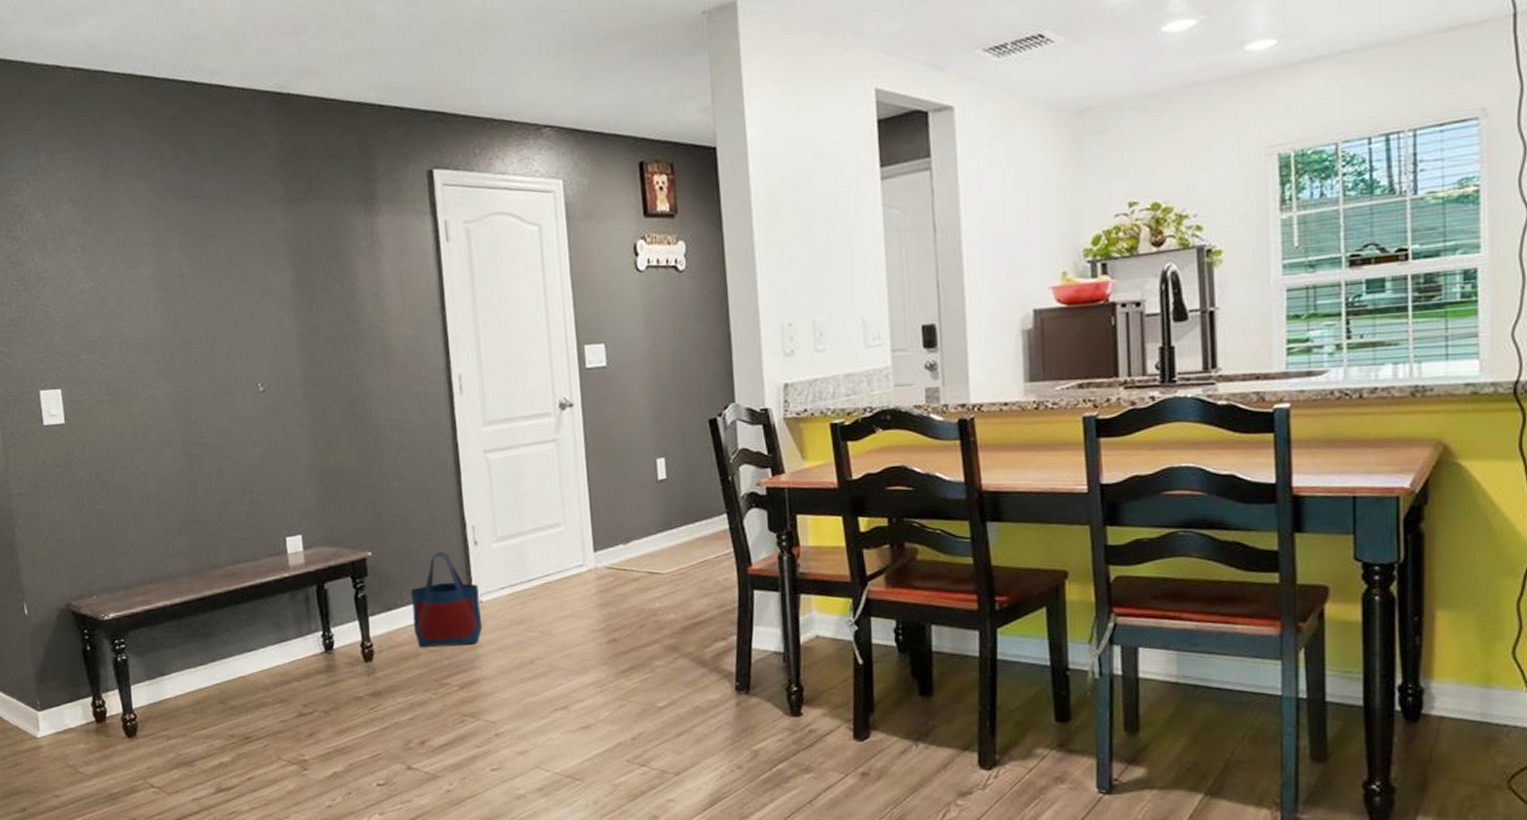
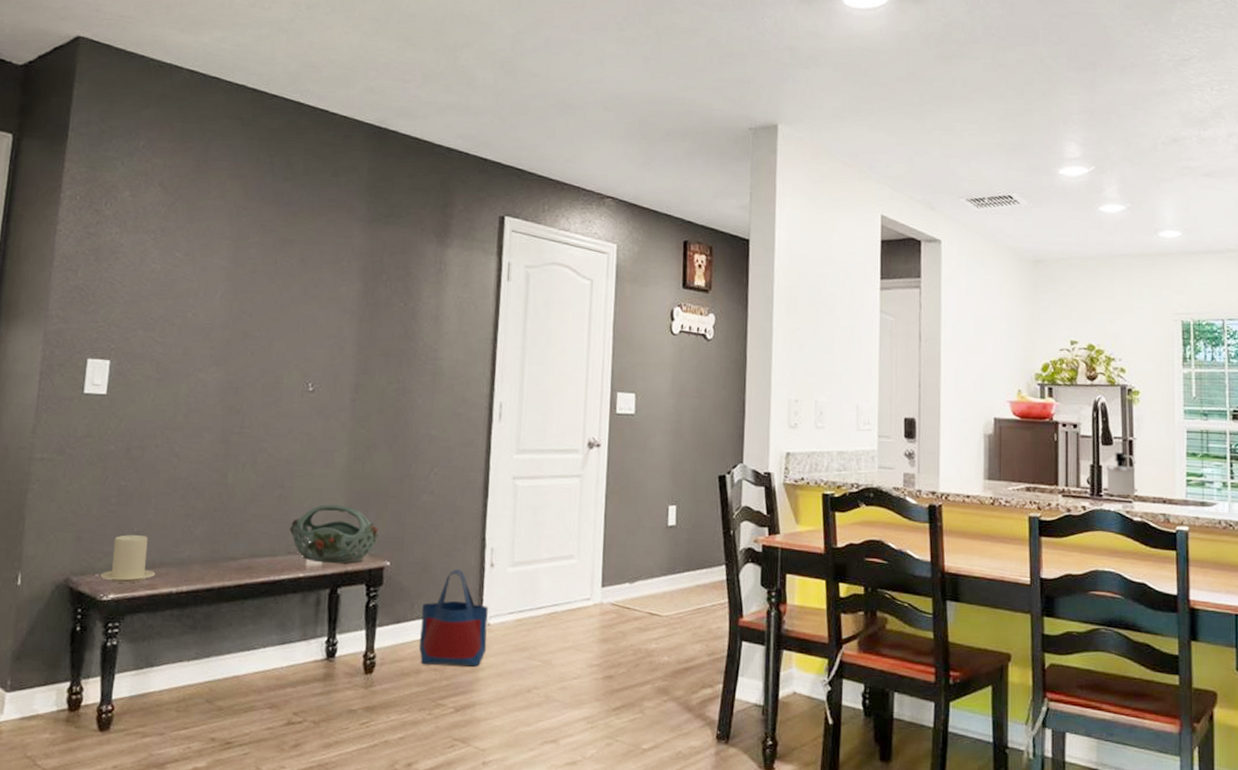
candle: none [98,555,148,602] -> present [100,535,156,583]
decorative basket: none [266,502,356,561] -> present [289,504,379,564]
soap dispenser: none [1180,327,1219,378] -> present [1106,452,1136,495]

